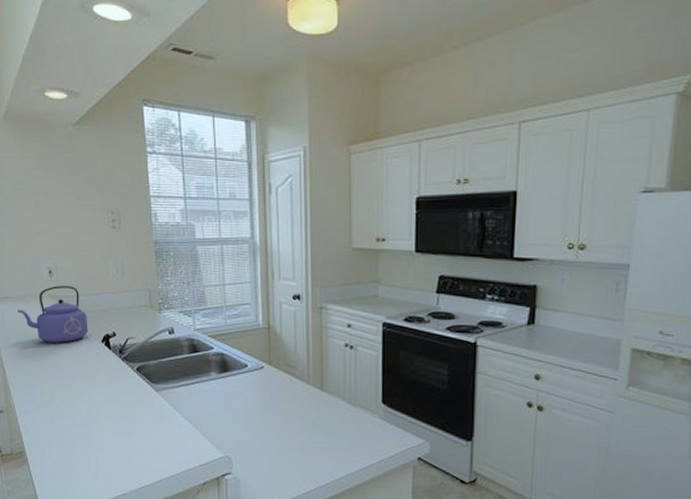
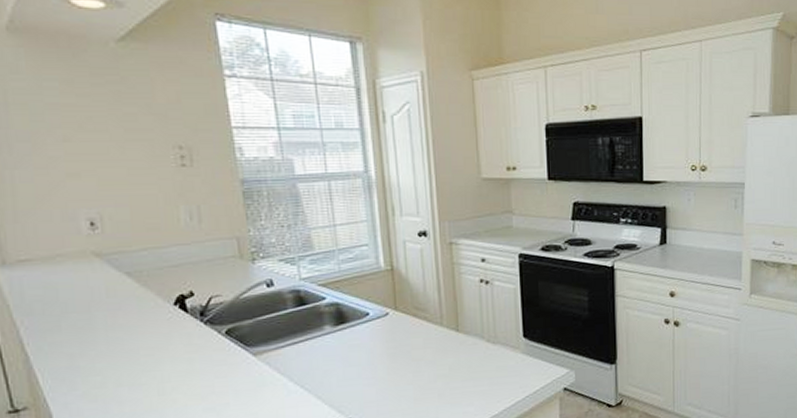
kettle: present [18,286,89,344] -> none [44,239,154,314]

